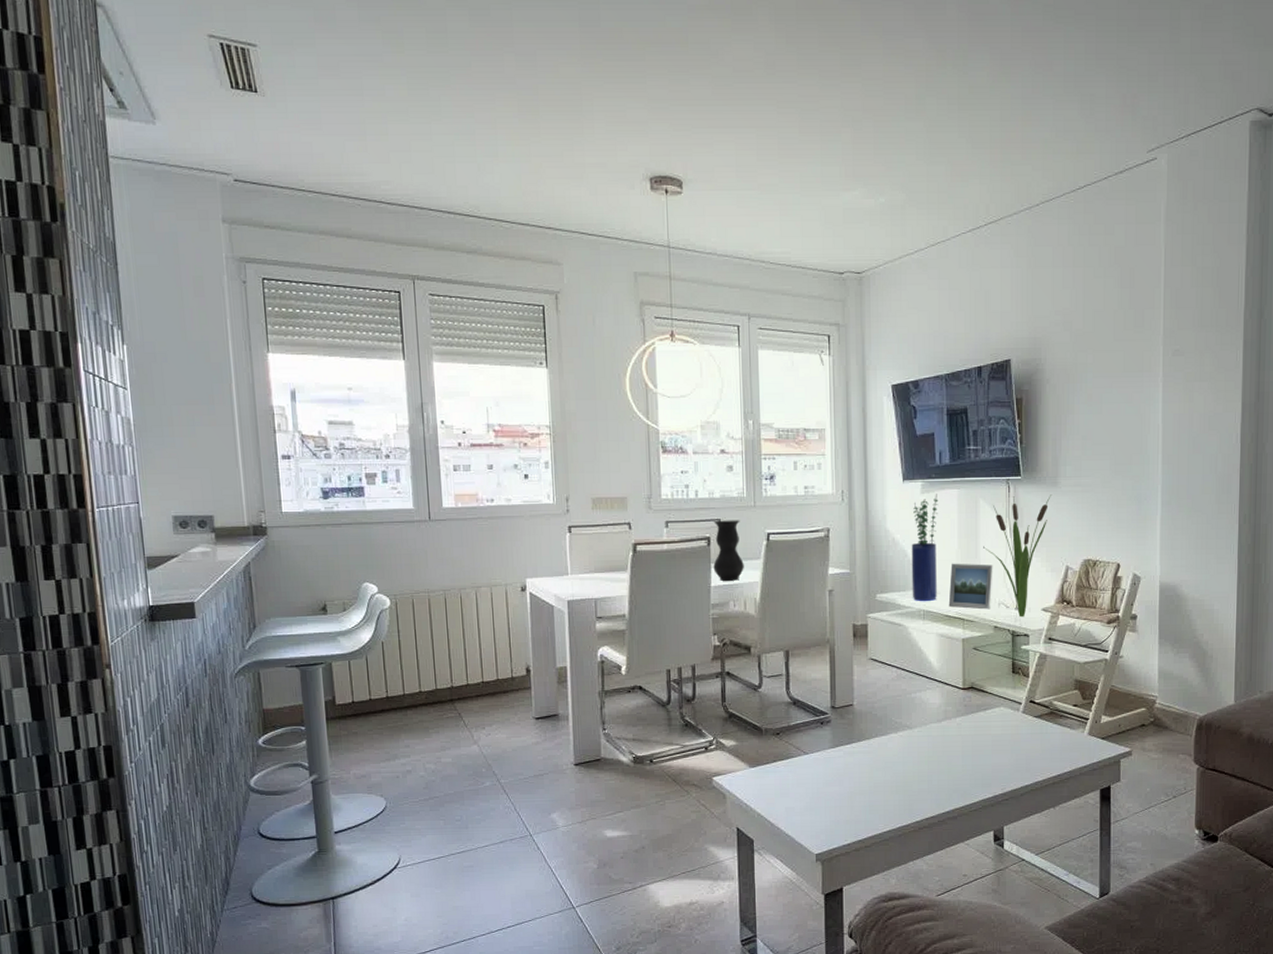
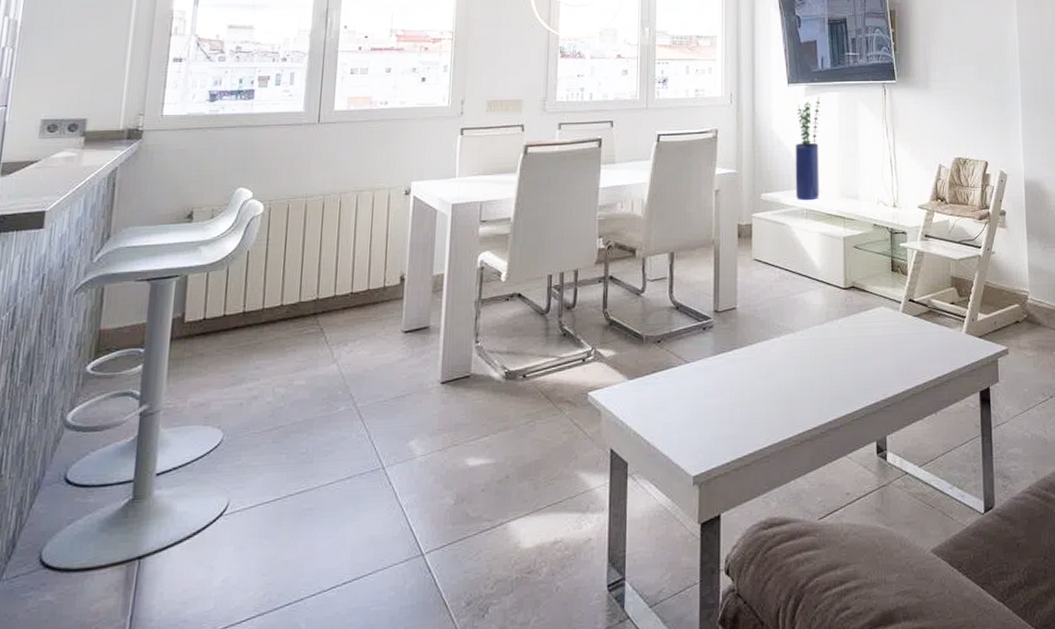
vase: present [713,520,744,581] -> none [603,121,633,182]
picture frame: present [948,563,993,610] -> none [830,162,872,208]
plant: present [983,494,1051,618] -> none [862,97,923,215]

